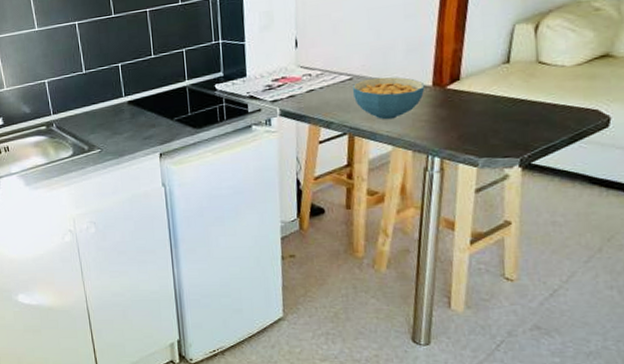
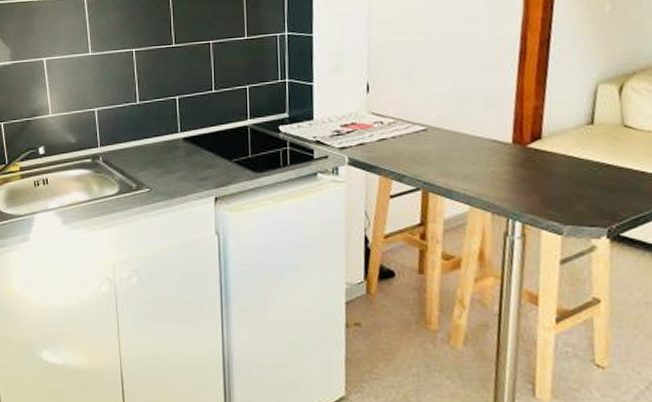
cereal bowl: present [353,76,425,120] -> none [427,130,505,177]

